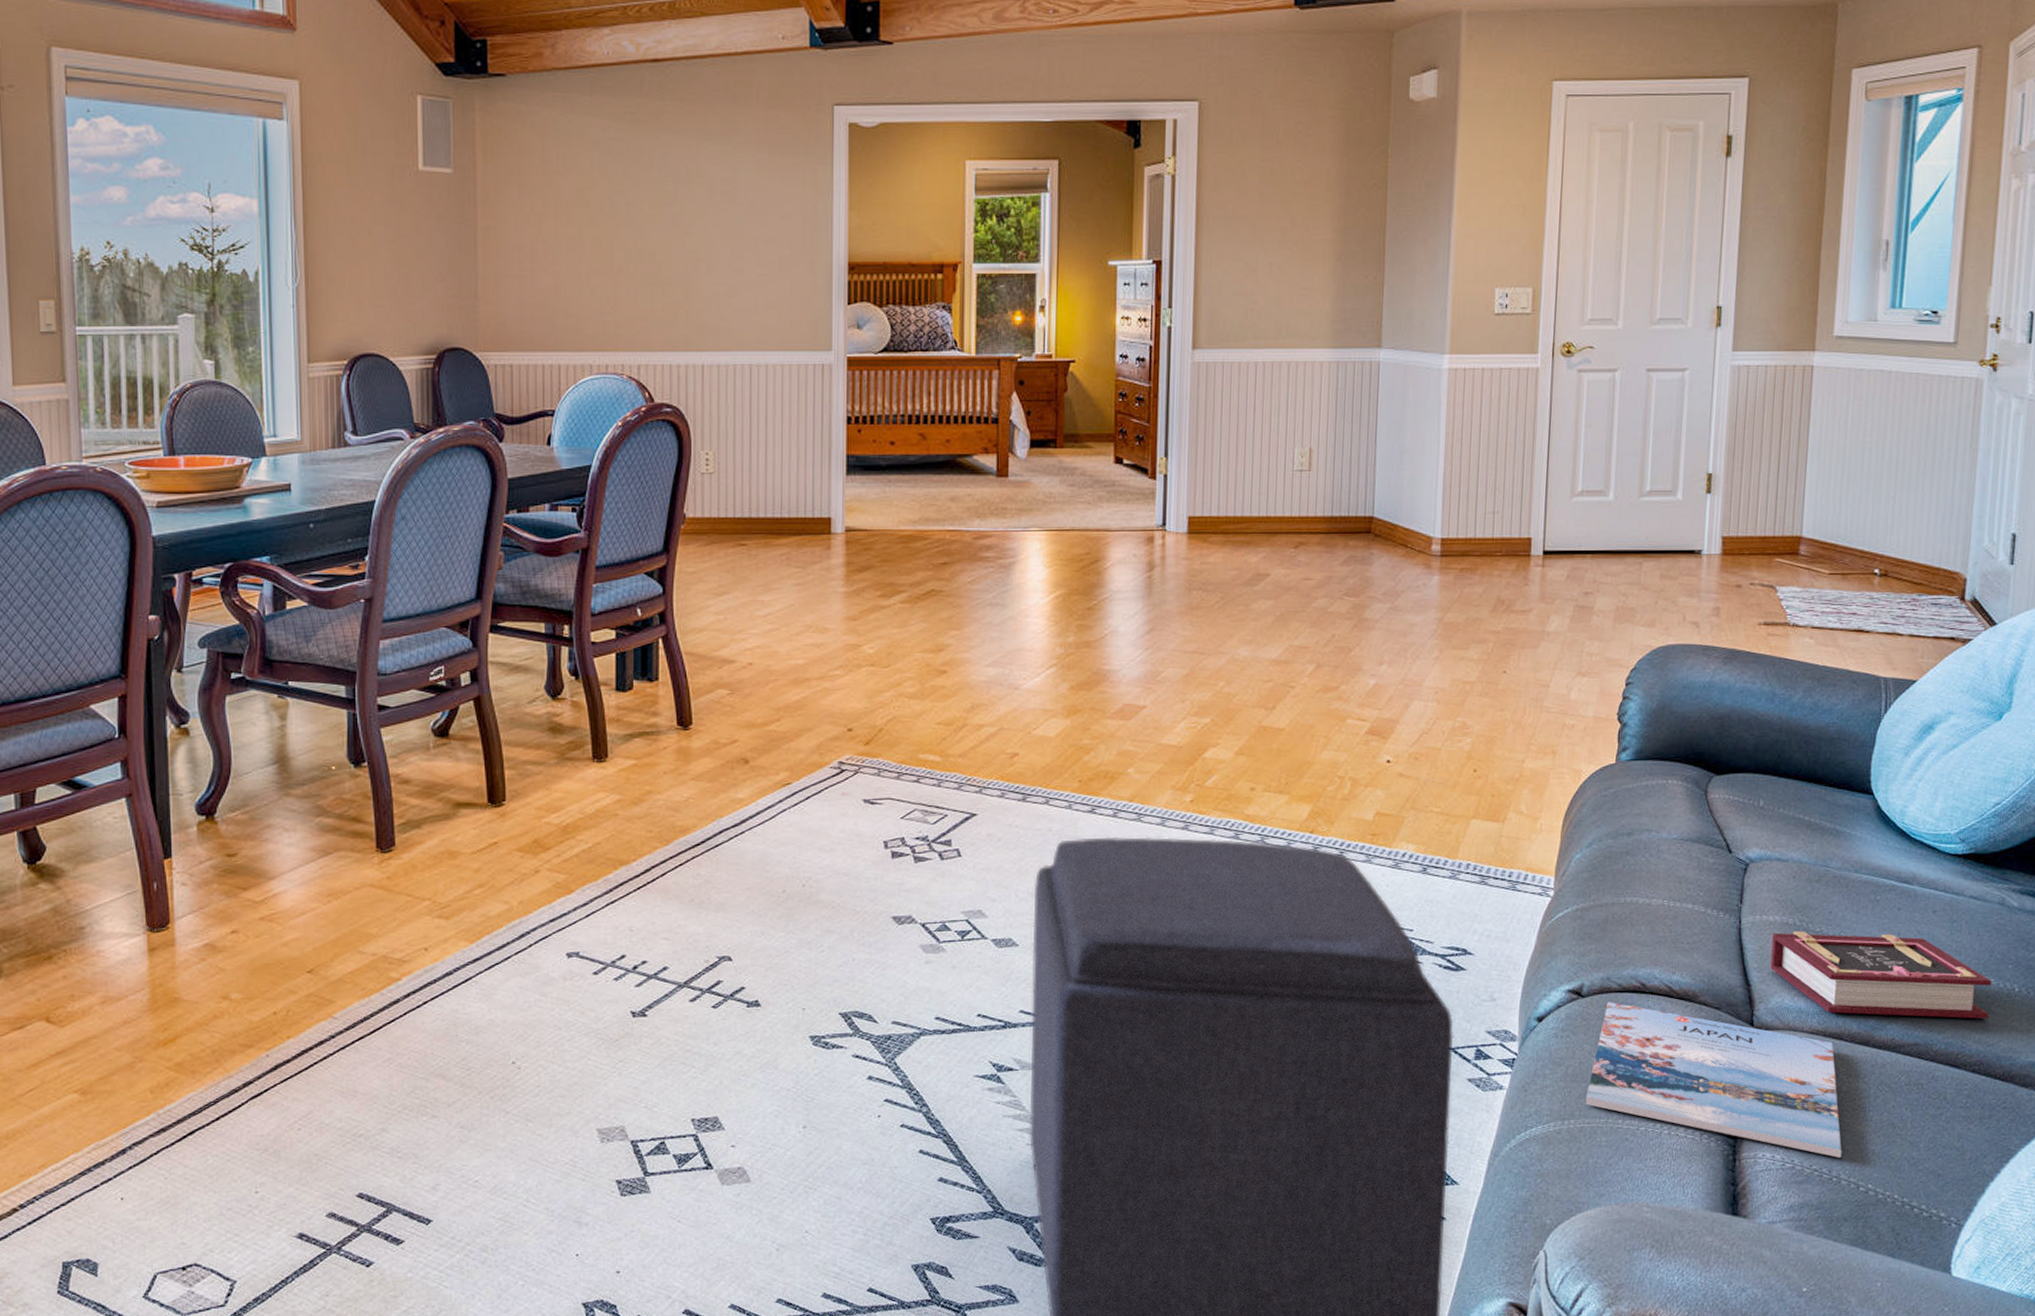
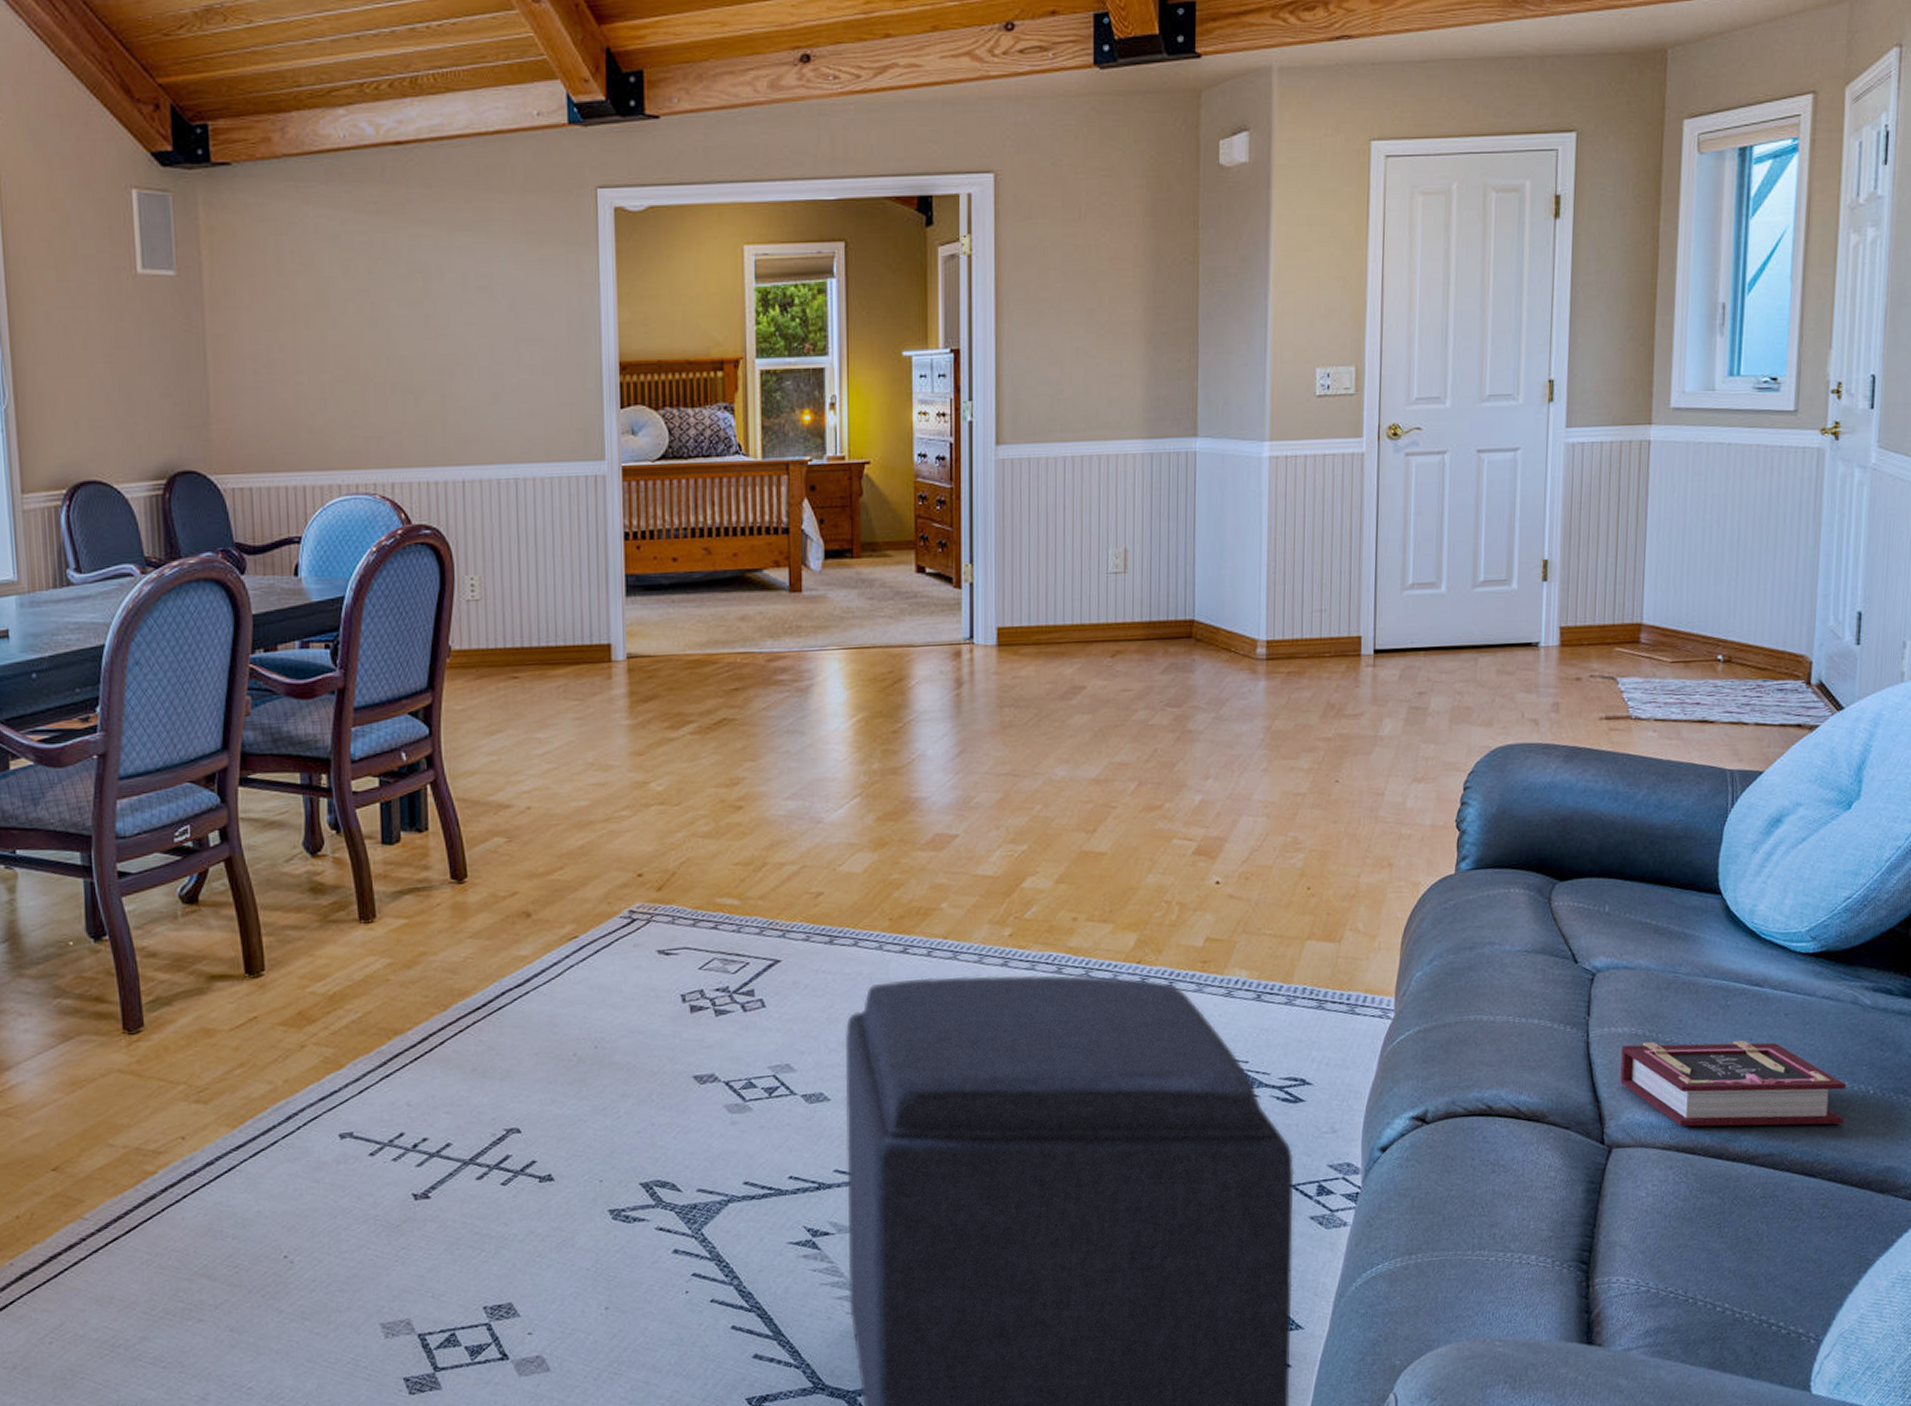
magazine: present [1585,1002,1842,1158] -> none [1433,1127,1698,1278]

